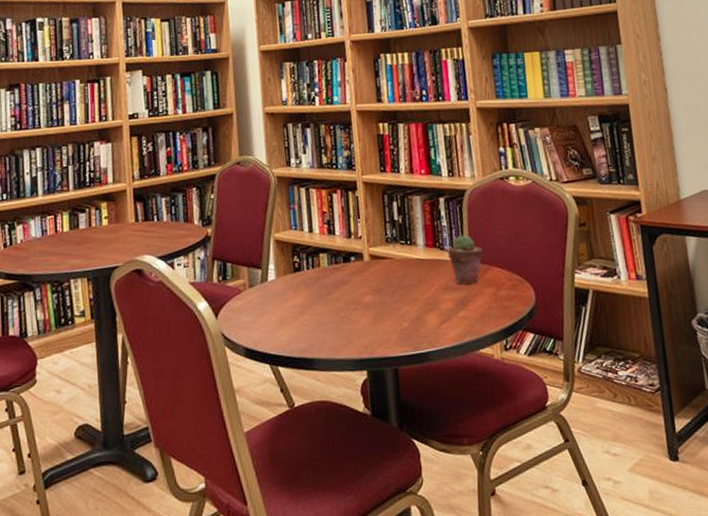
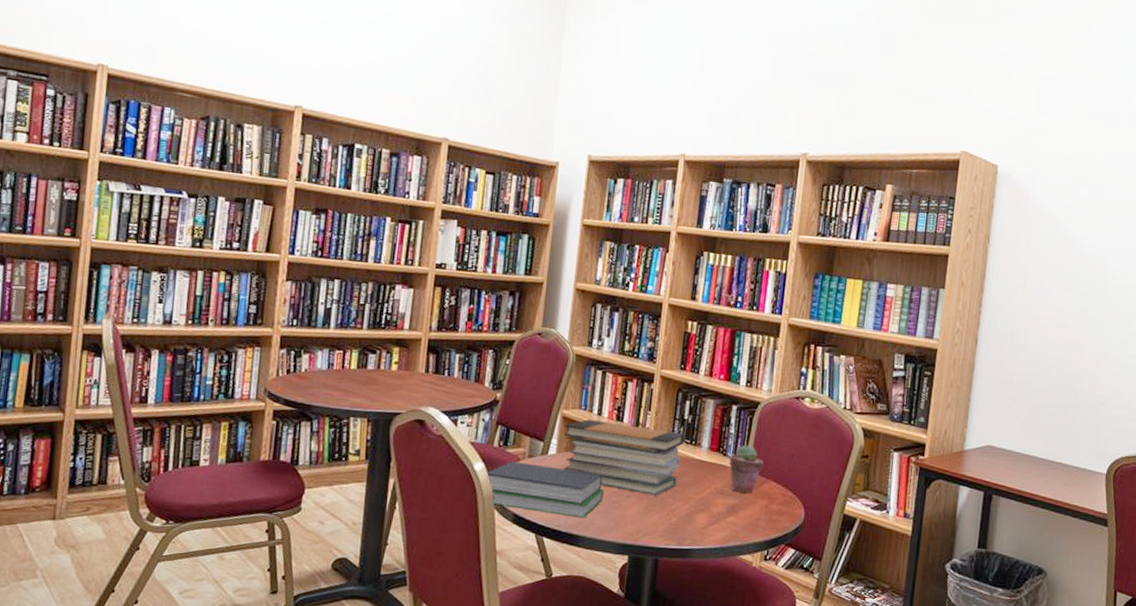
book: none [211,291,330,342] -> present [486,461,604,518]
book stack: none [279,235,401,304] -> present [563,419,685,496]

